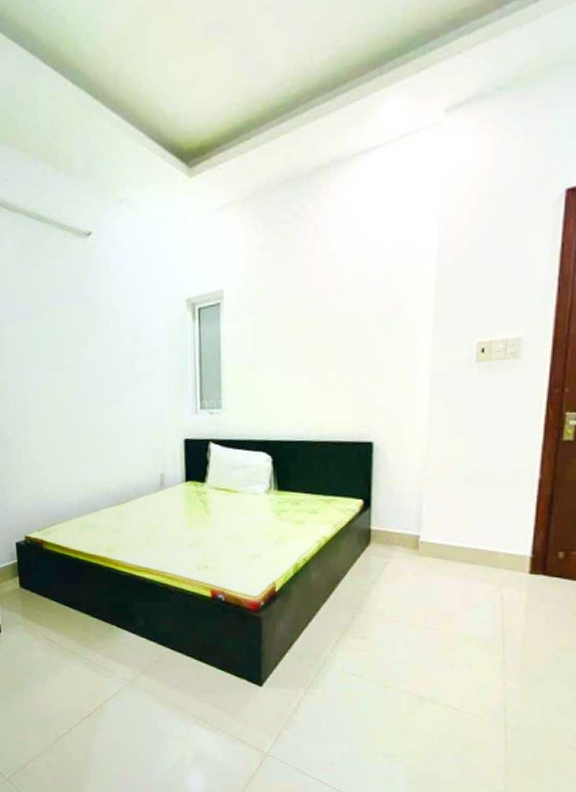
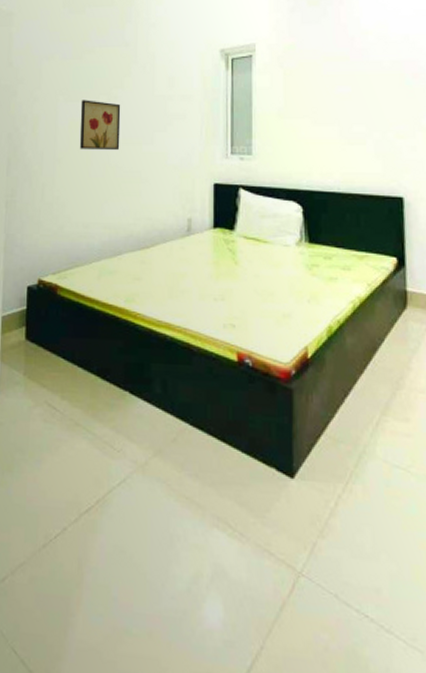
wall art: none [46,362,90,413] -> present [80,100,121,151]

